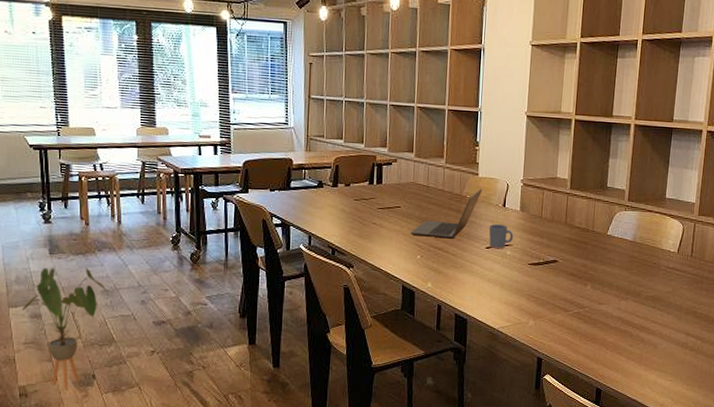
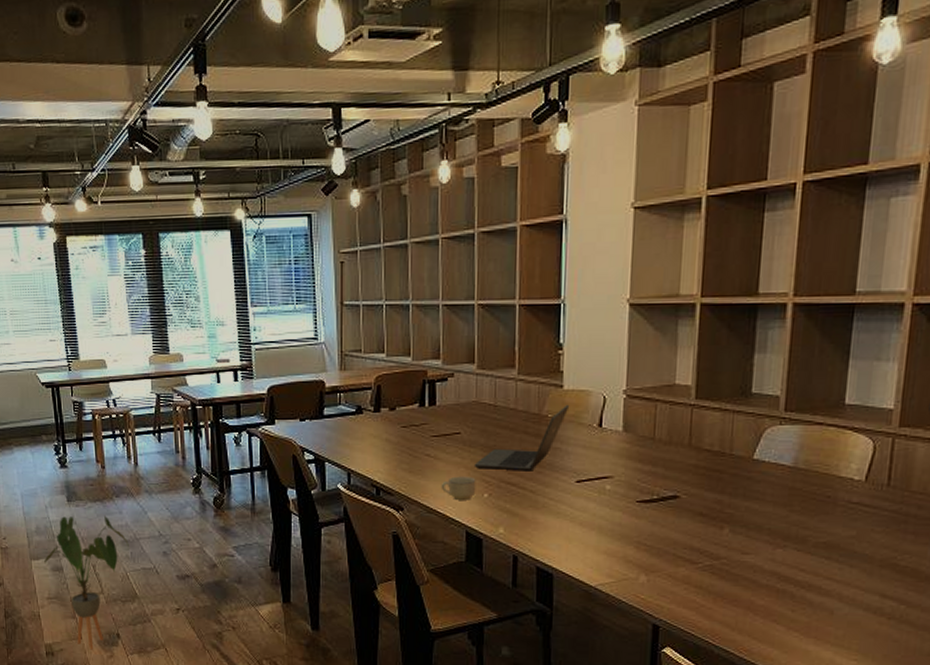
cup: none [384,241,412,260] -> present [441,476,476,500]
mug: present [489,224,514,249] -> none [579,451,615,483]

